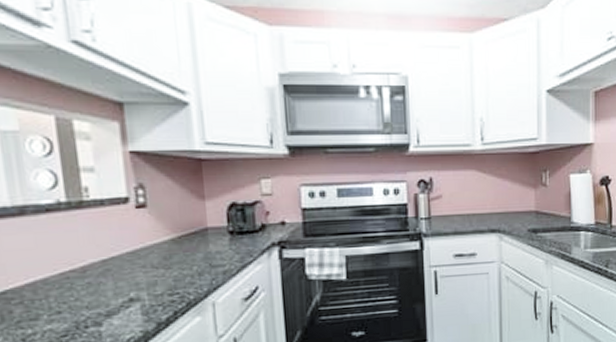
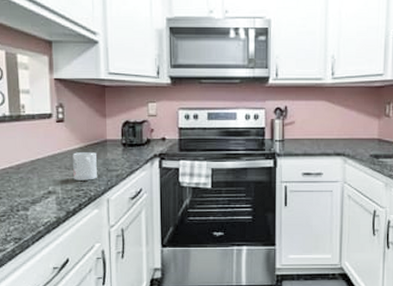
mug: none [161,244,197,282] -> present [73,152,97,180]

